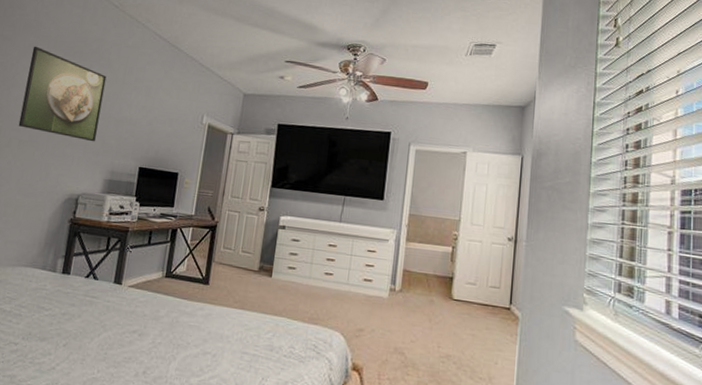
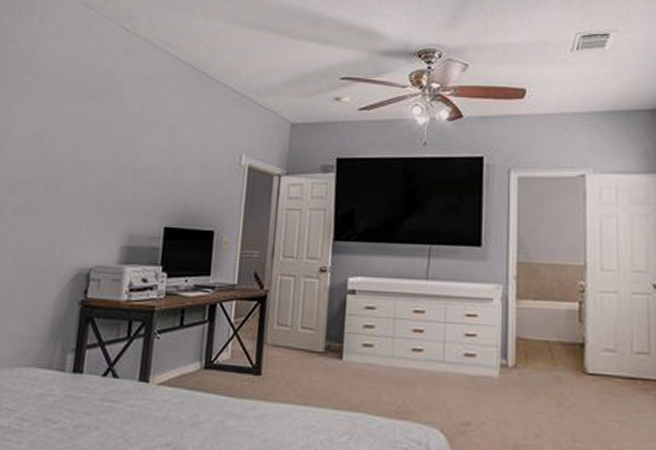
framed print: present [18,46,107,142] -> none [13,86,119,200]

